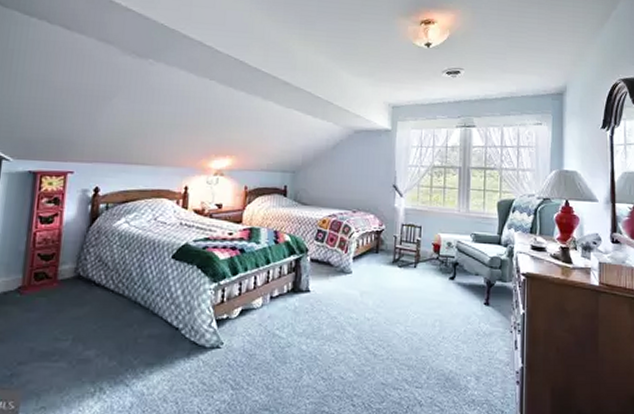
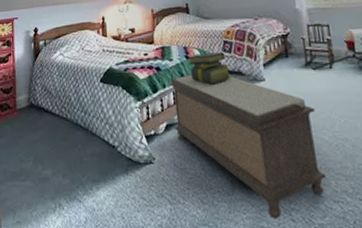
bench: none [250,260,393,404] -> present [170,74,326,219]
stack of books: none [277,240,320,272] -> present [188,52,232,84]

